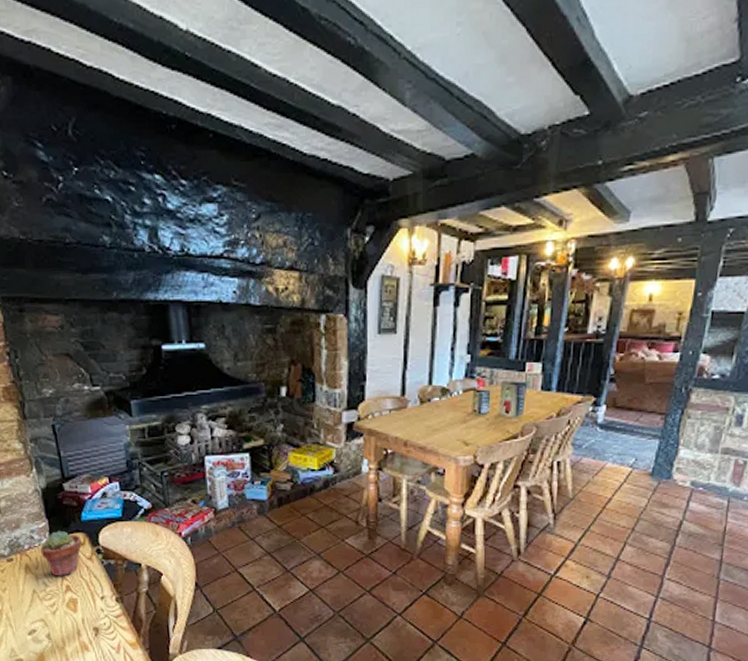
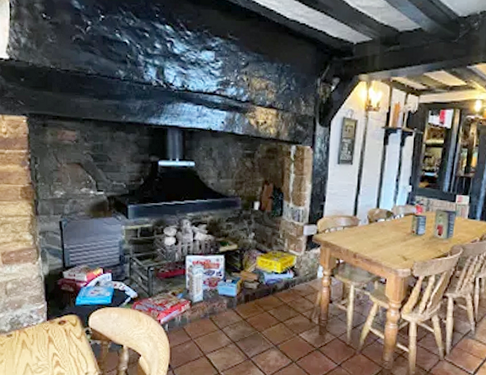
potted succulent: present [40,530,83,576] -> none [37,312,74,352]

